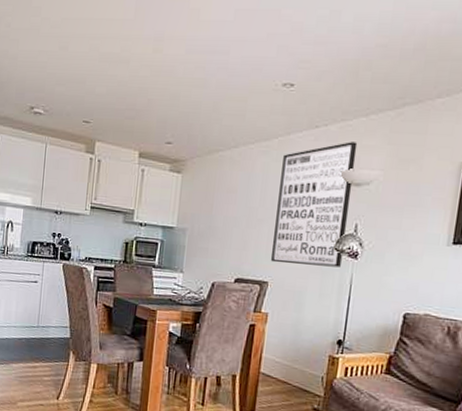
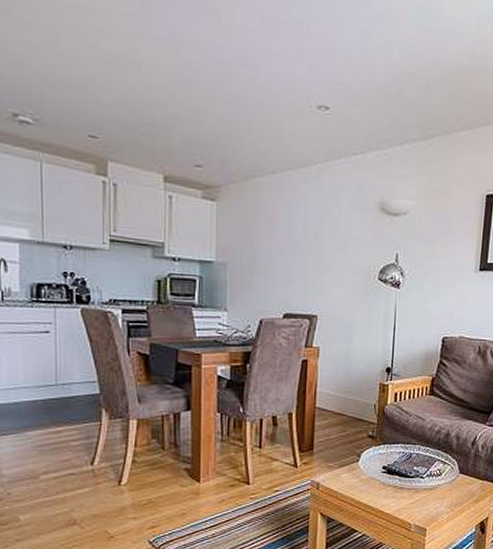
wall art: present [271,142,358,268] -> none [319,171,394,297]

